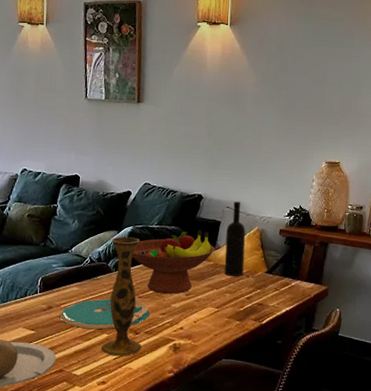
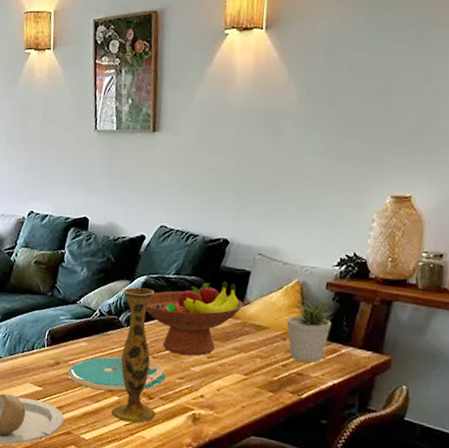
wine bottle: present [224,201,246,276] -> none [255,247,283,339]
potted plant: none [249,241,286,294] -> present [286,296,334,363]

